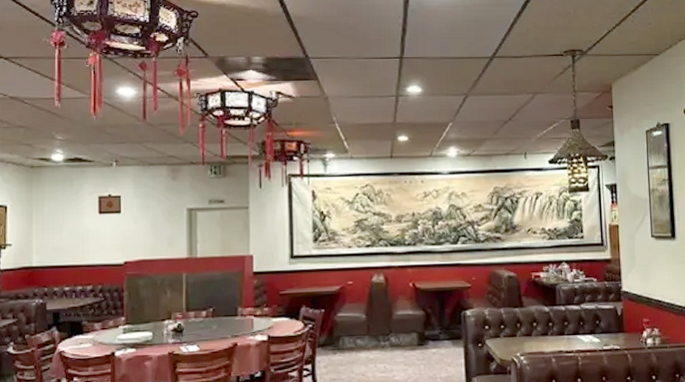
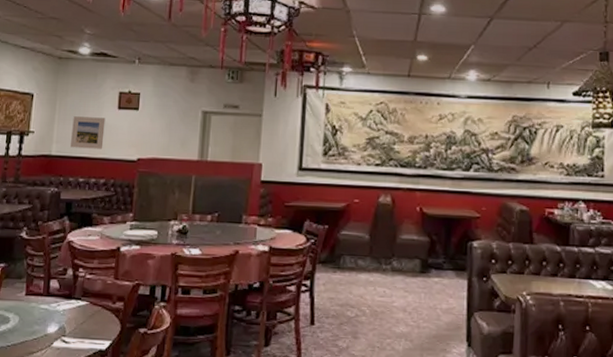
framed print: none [52,224,87,257] -> present [70,116,106,149]

